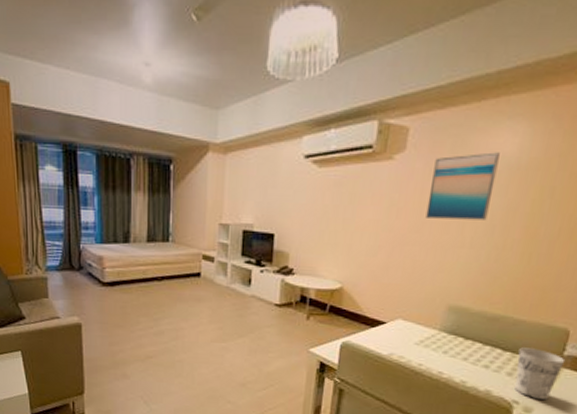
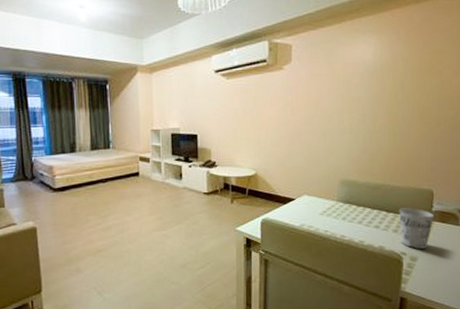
wall art: present [426,152,500,220] -> none [313,59,360,113]

